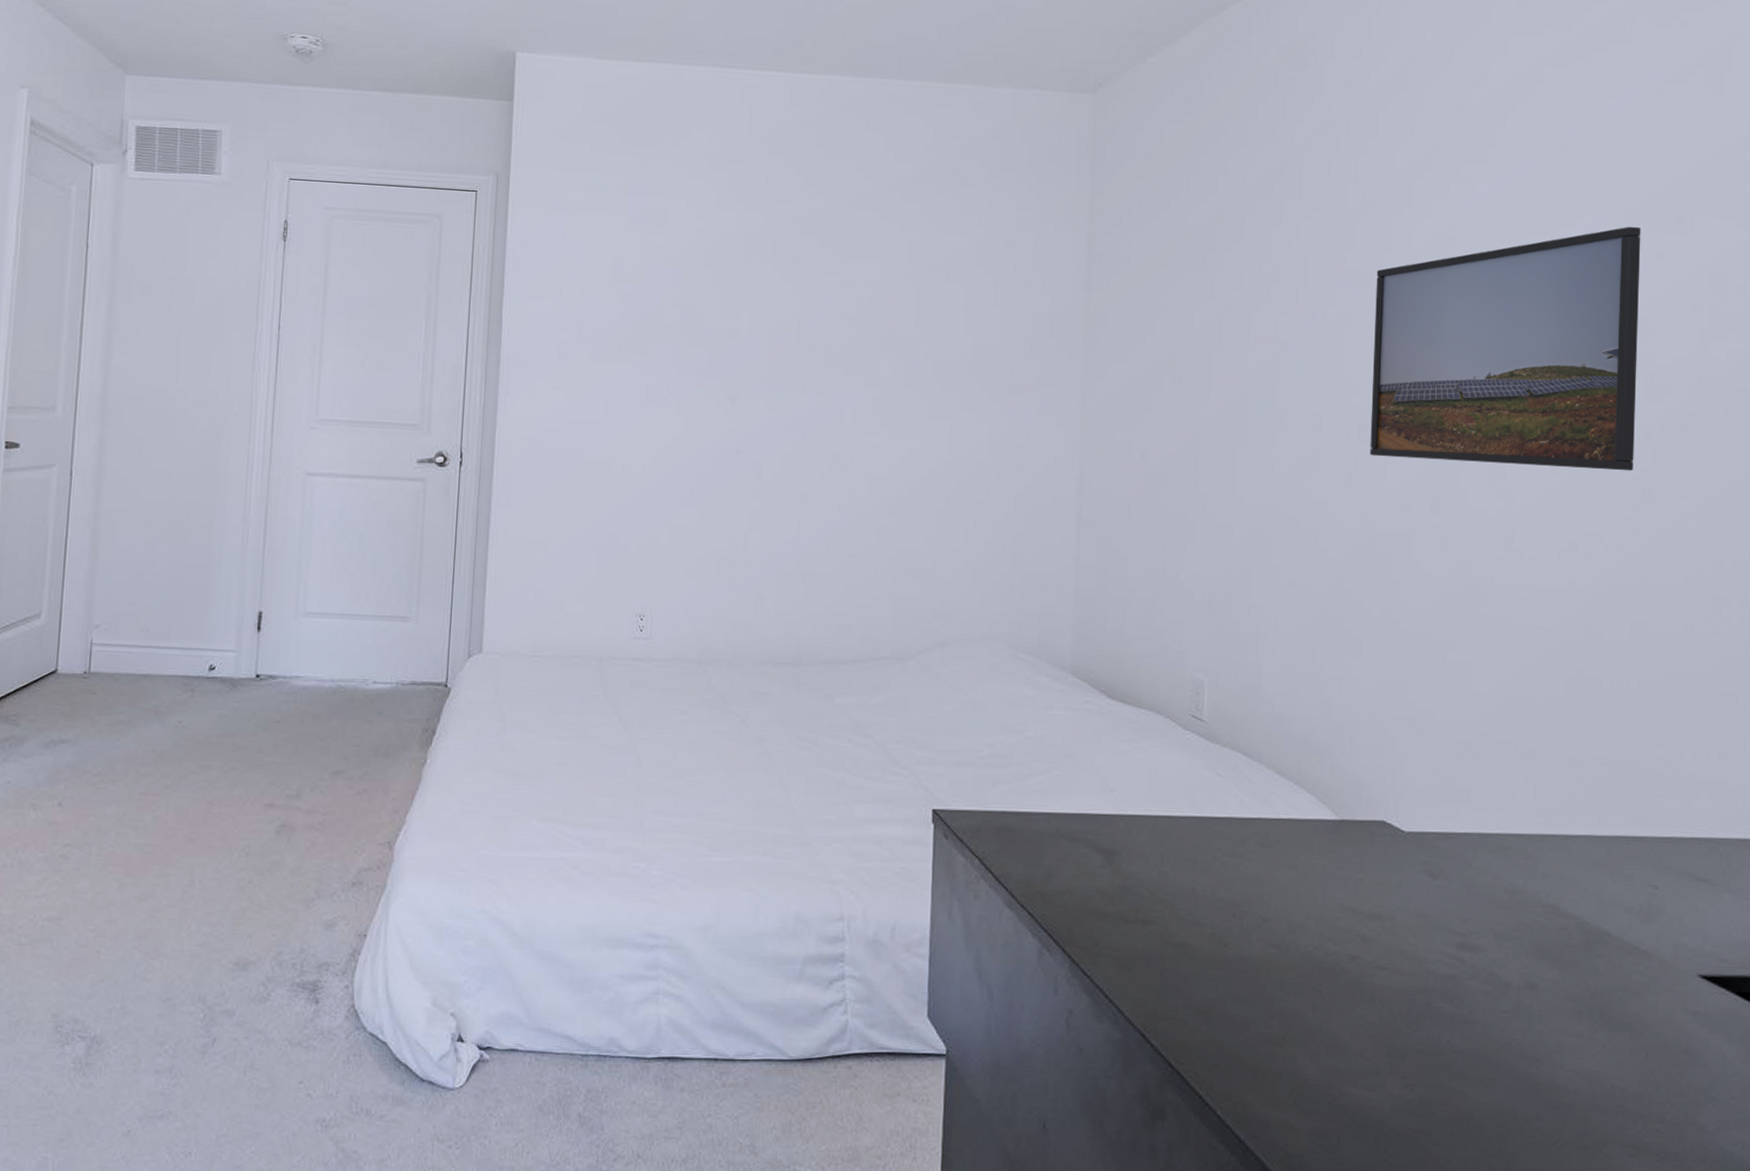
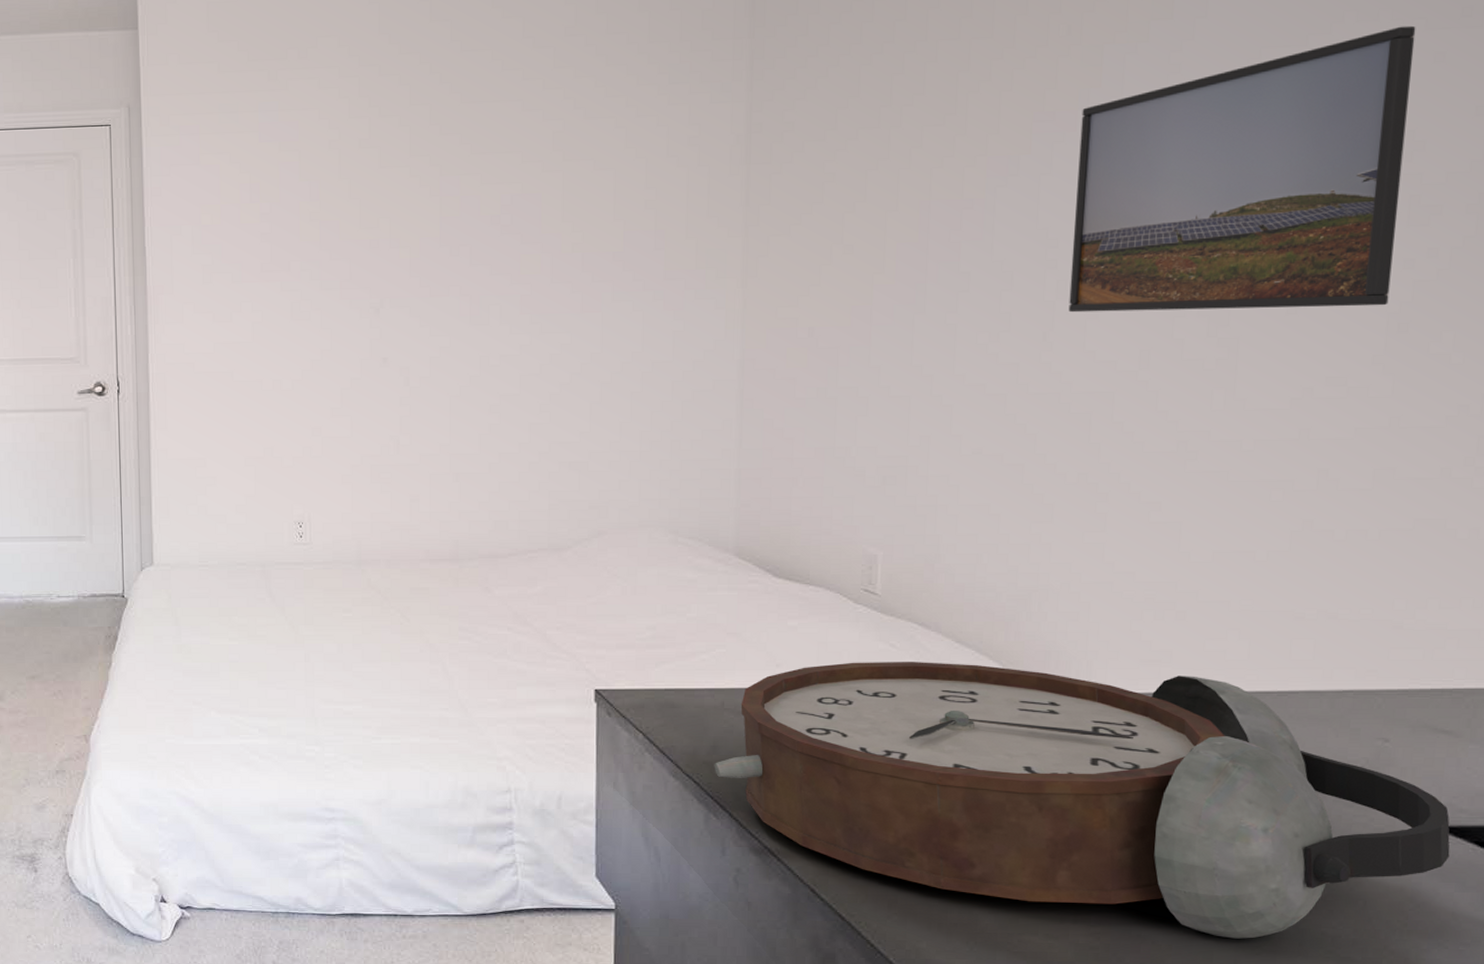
alarm clock: none [1048,790,1716,1092] -> present [714,662,1450,939]

